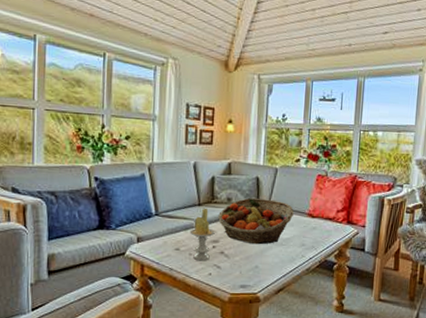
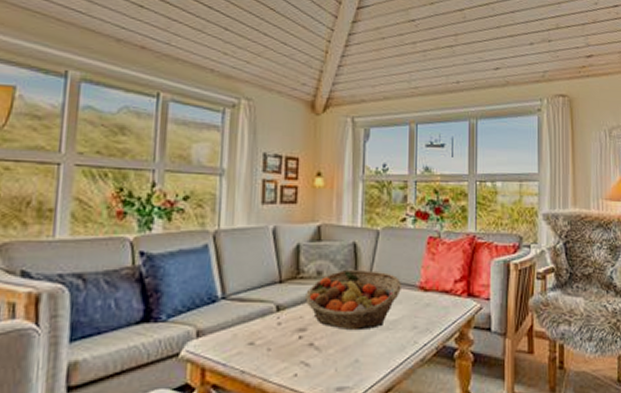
candle: present [189,209,215,261] -> none [268,287,301,358]

